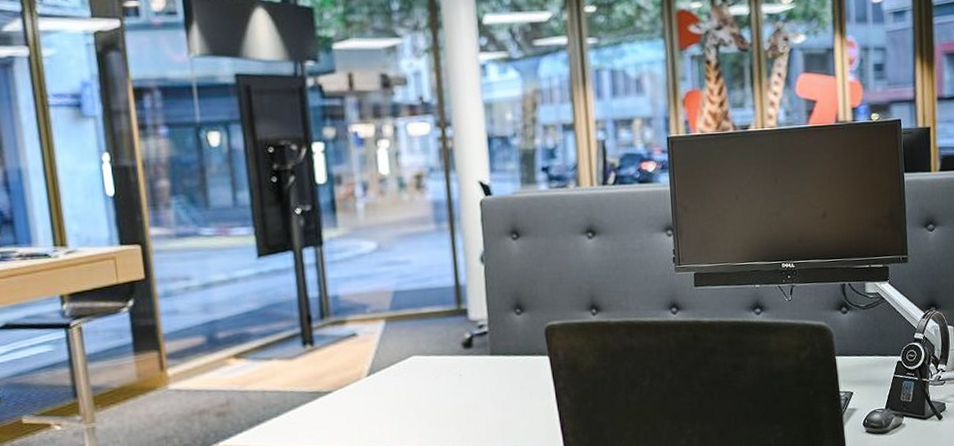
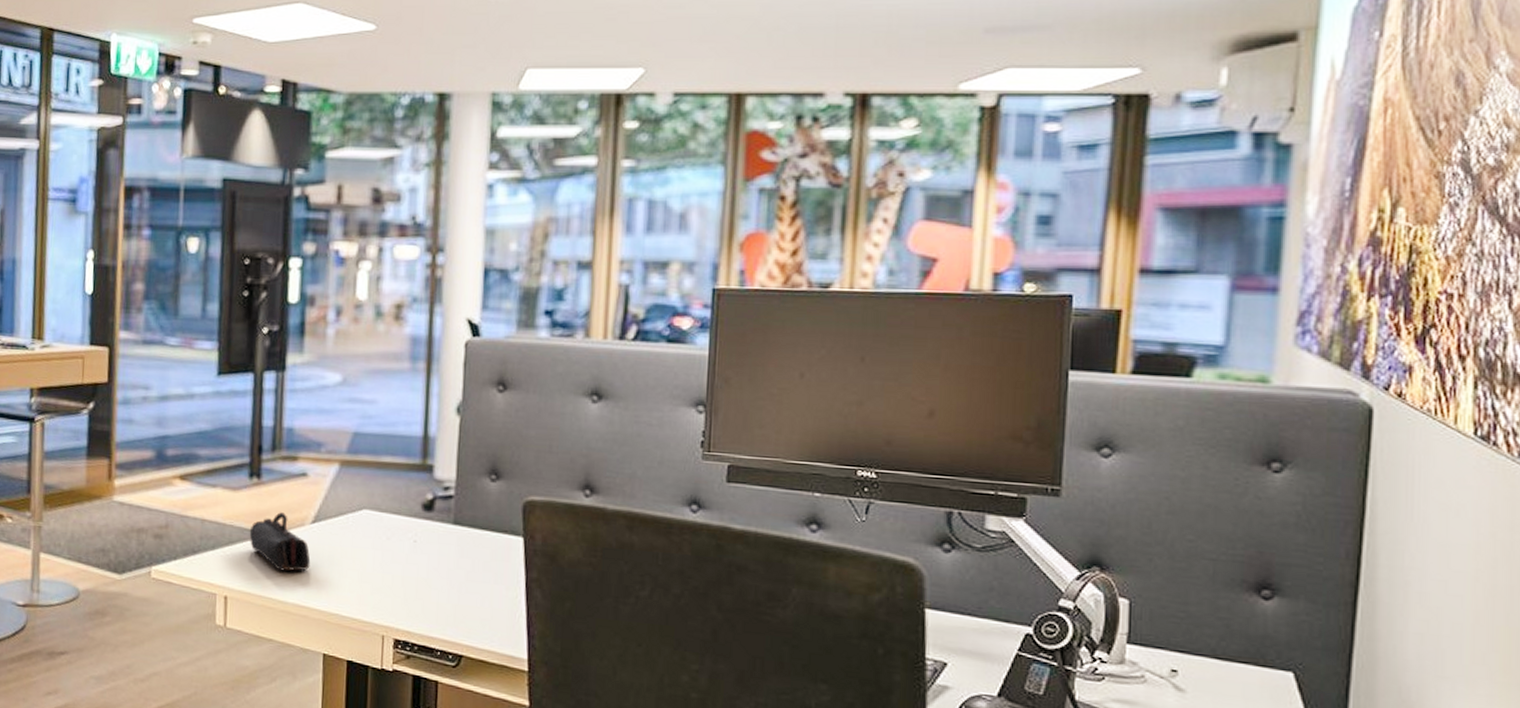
pencil case: none [310,371,371,423] -> present [249,512,311,571]

